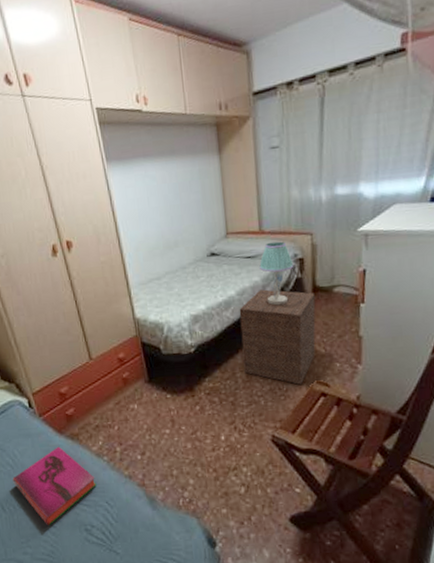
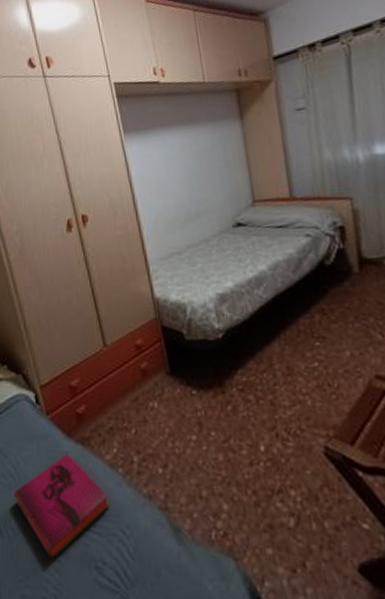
nightstand: present [239,289,316,385] -> none [272,262,371,380]
table lamp: present [259,241,294,306] -> none [293,208,334,282]

